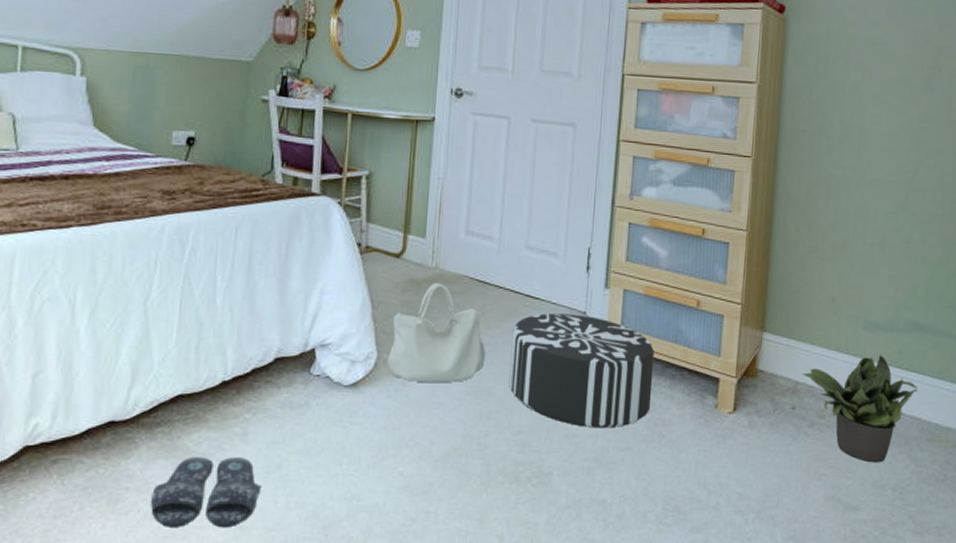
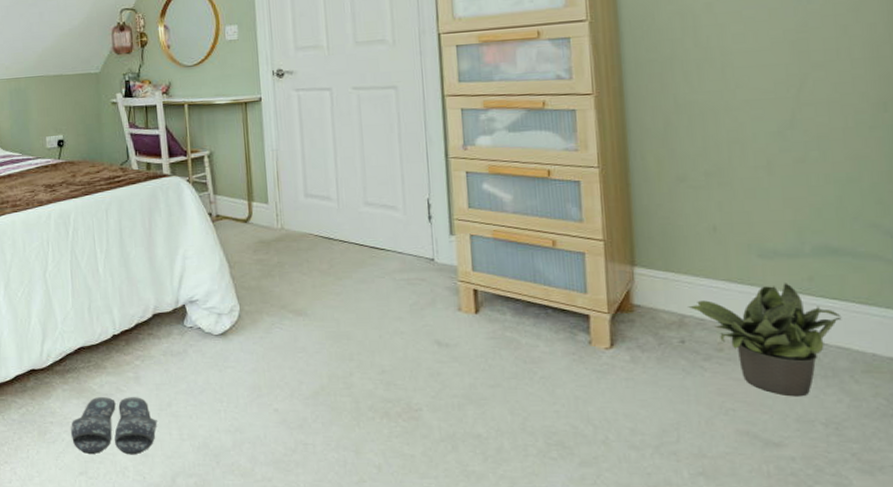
handbag: present [387,282,486,384] -> none [249,241,340,331]
pouf: present [509,313,655,427] -> none [362,261,516,366]

